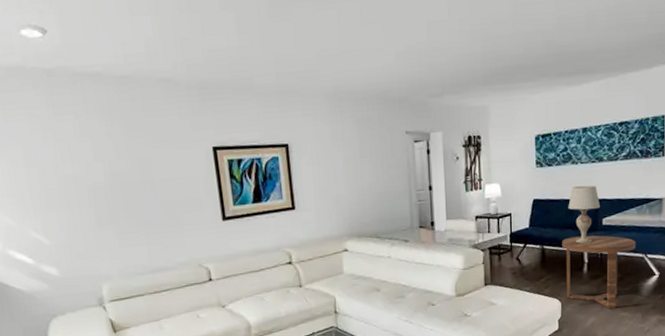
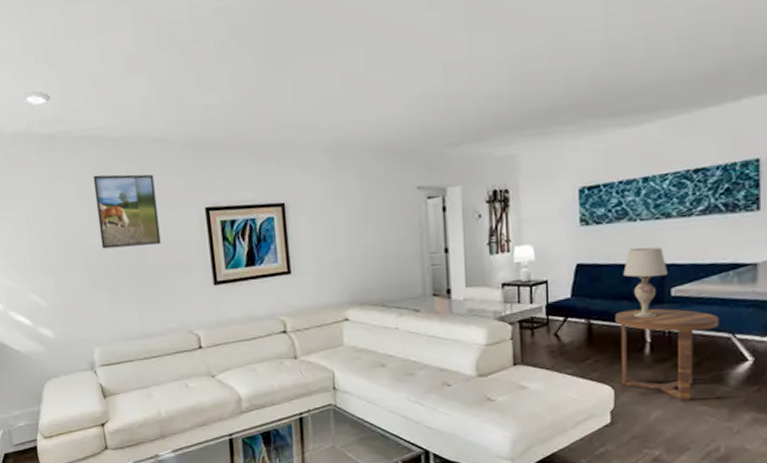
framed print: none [96,112,169,186] -> present [93,174,161,249]

